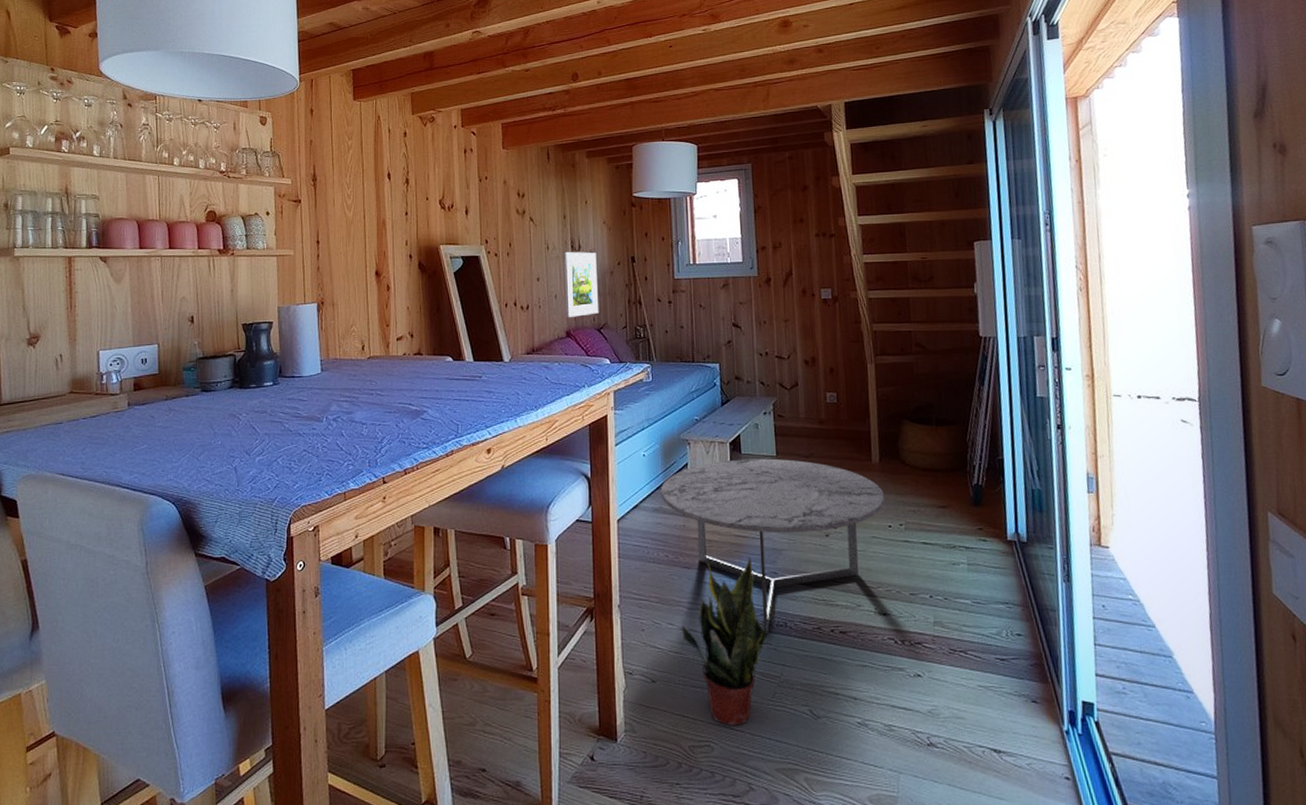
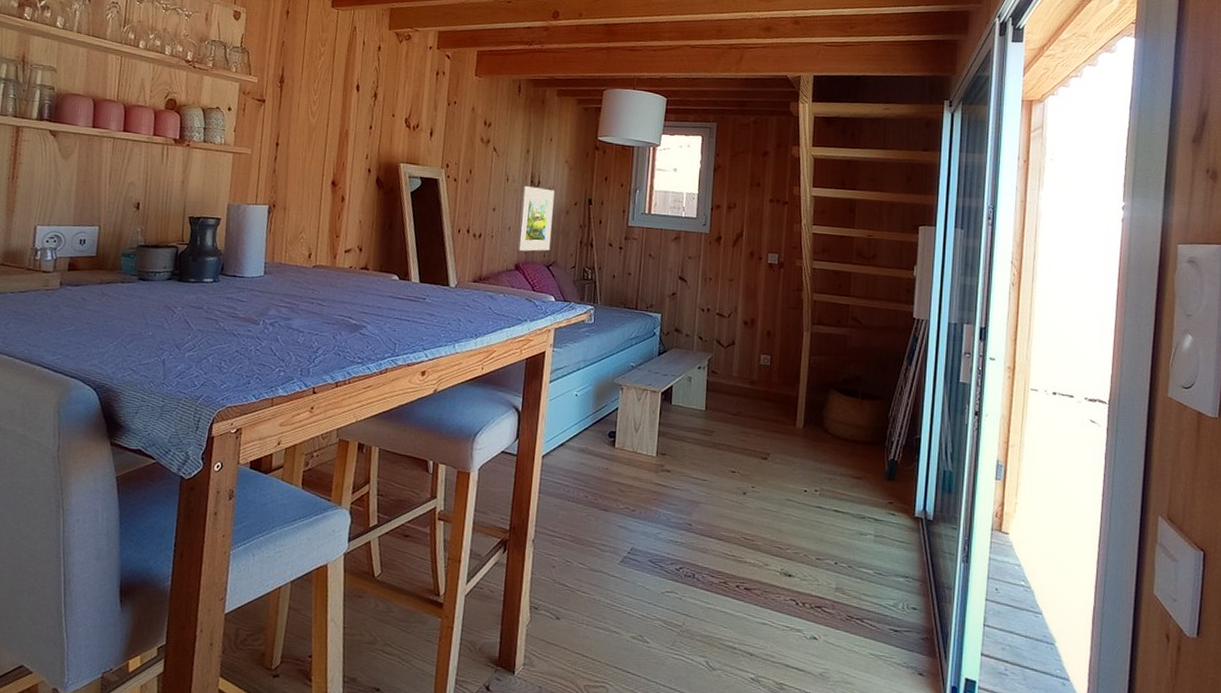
coffee table: present [660,458,885,635] -> none [588,409,804,584]
potted plant: present [682,556,776,726] -> none [591,505,686,670]

